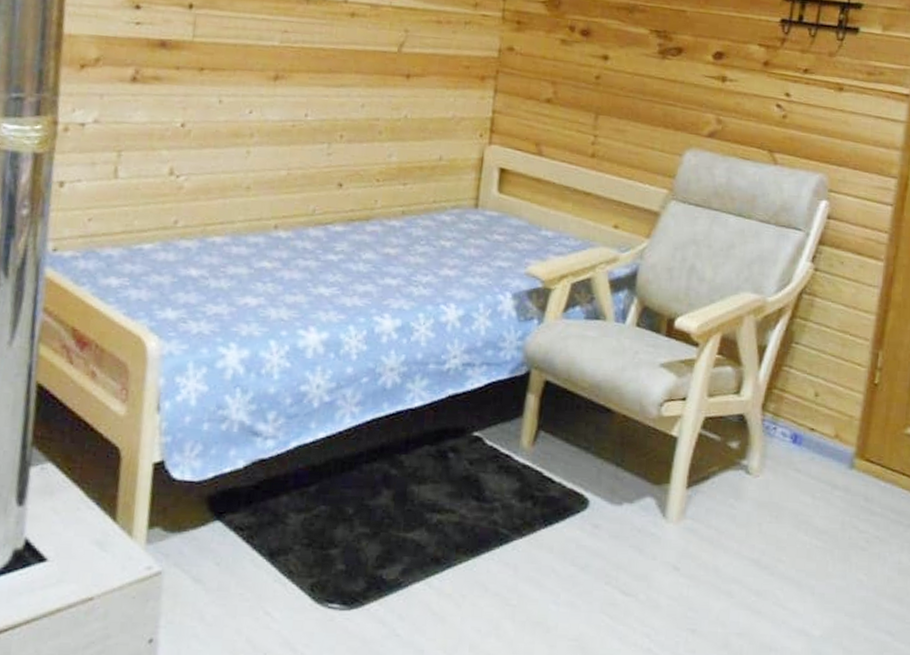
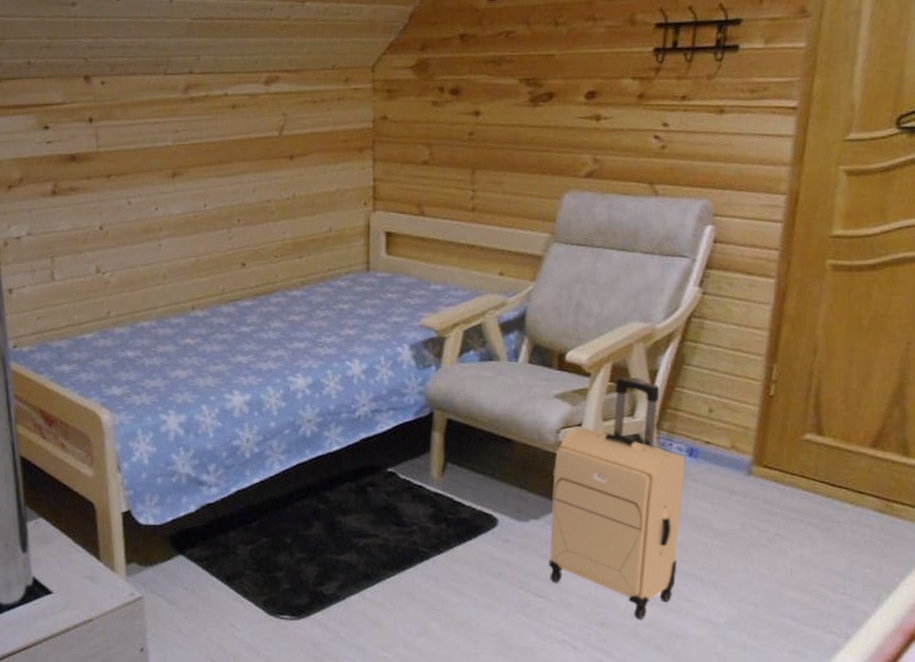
suitcase: none [640,350,789,627] -> present [549,377,685,619]

